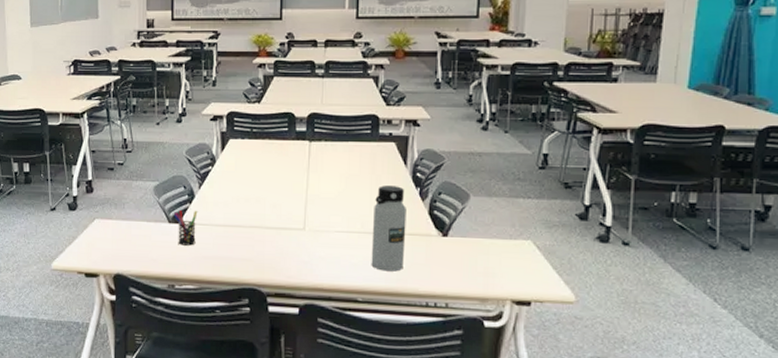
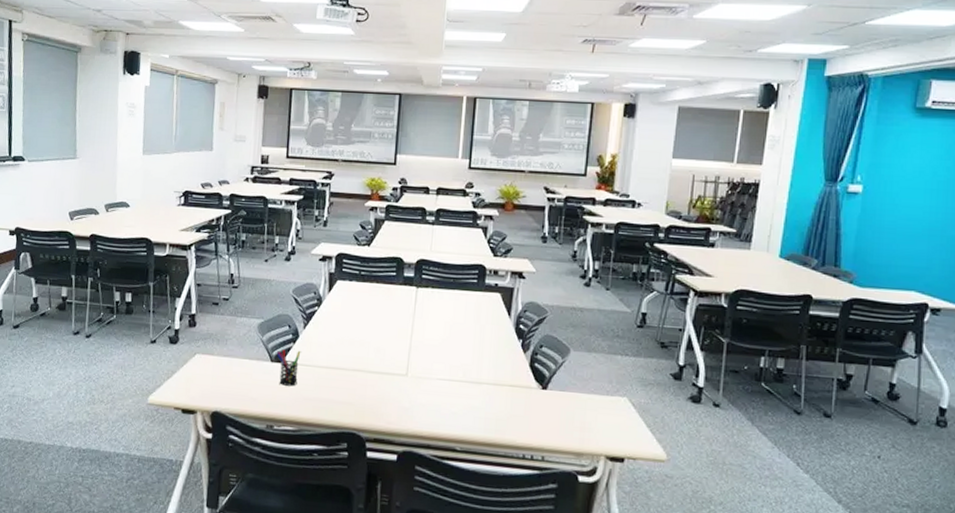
water bottle: present [371,186,406,272] -> none [471,335,508,422]

